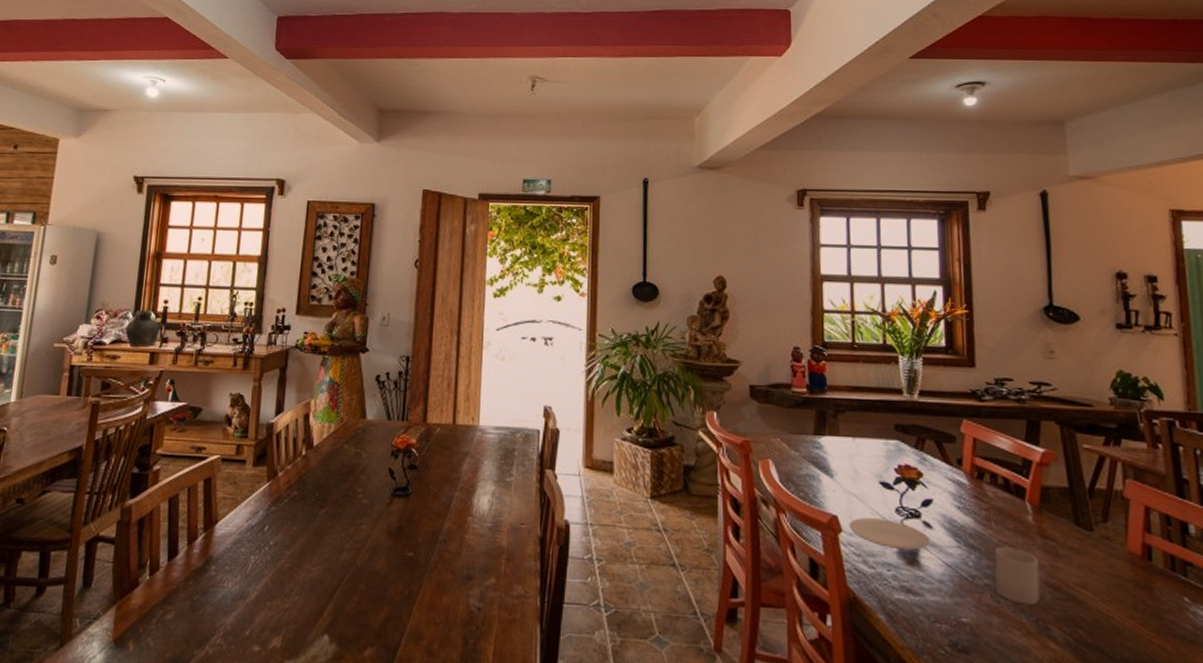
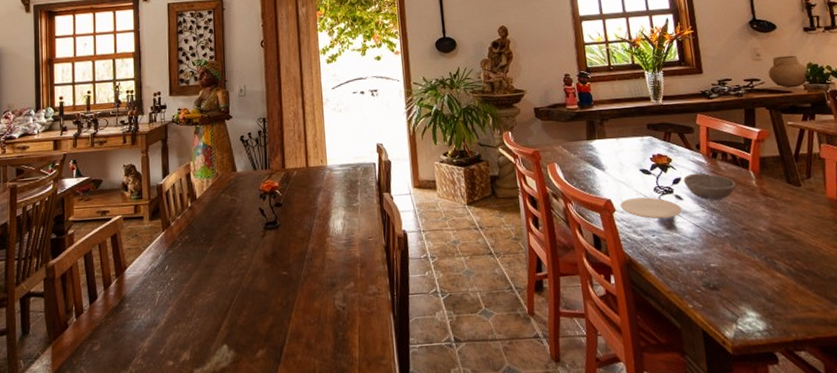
ceramic jug: present [125,310,160,348] -> none [30,106,59,139]
bowl: none [935,495,1005,536] -> present [683,173,736,201]
cup: present [994,547,1042,606] -> none [730,206,767,248]
ceramic pot: none [1064,357,1118,401] -> present [769,55,809,88]

